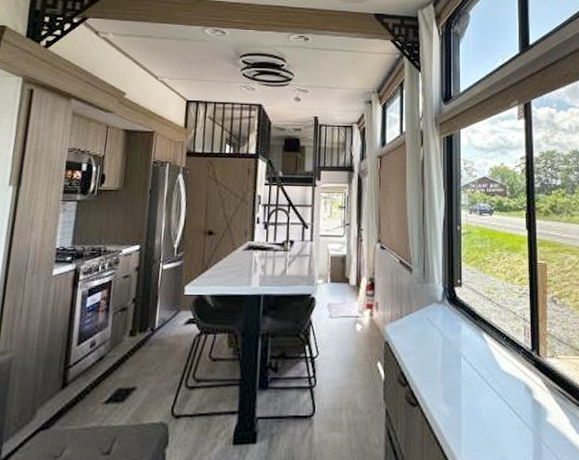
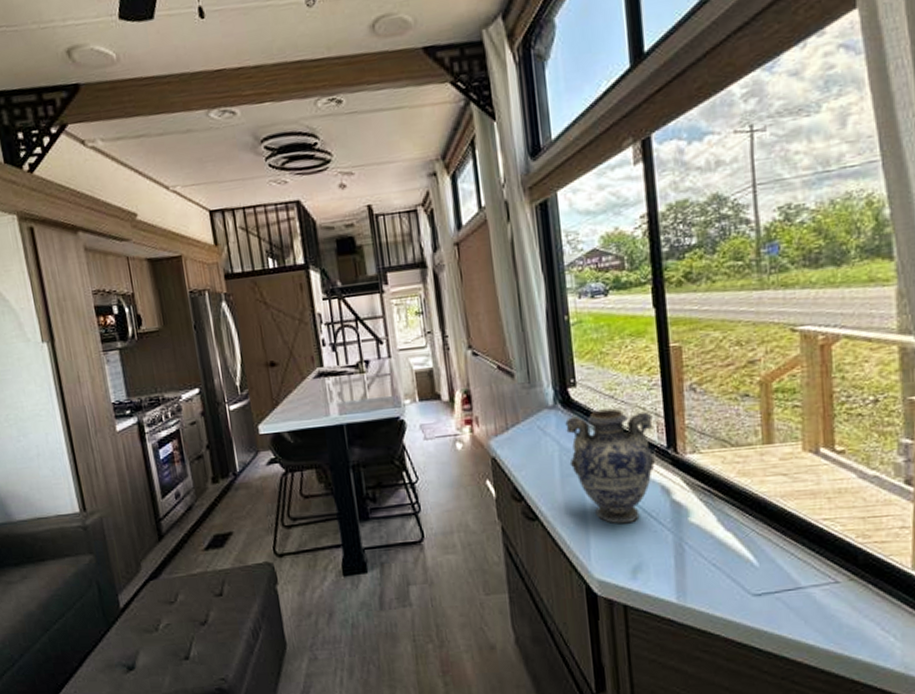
decorative vase: none [450,309,522,418] -> present [565,408,656,524]

